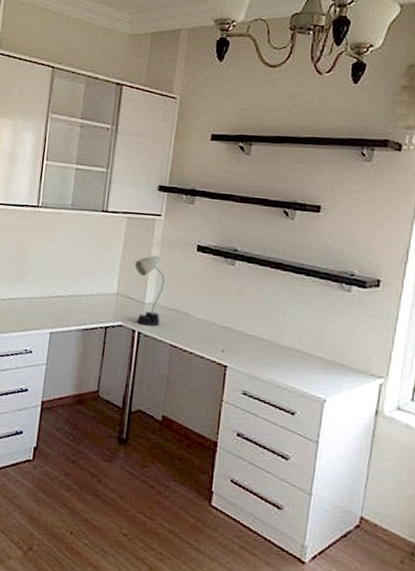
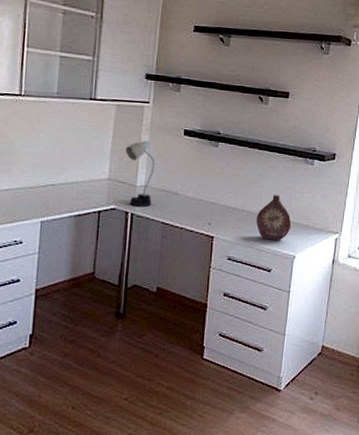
bottle: none [277,323,322,380] -> present [256,194,292,241]

